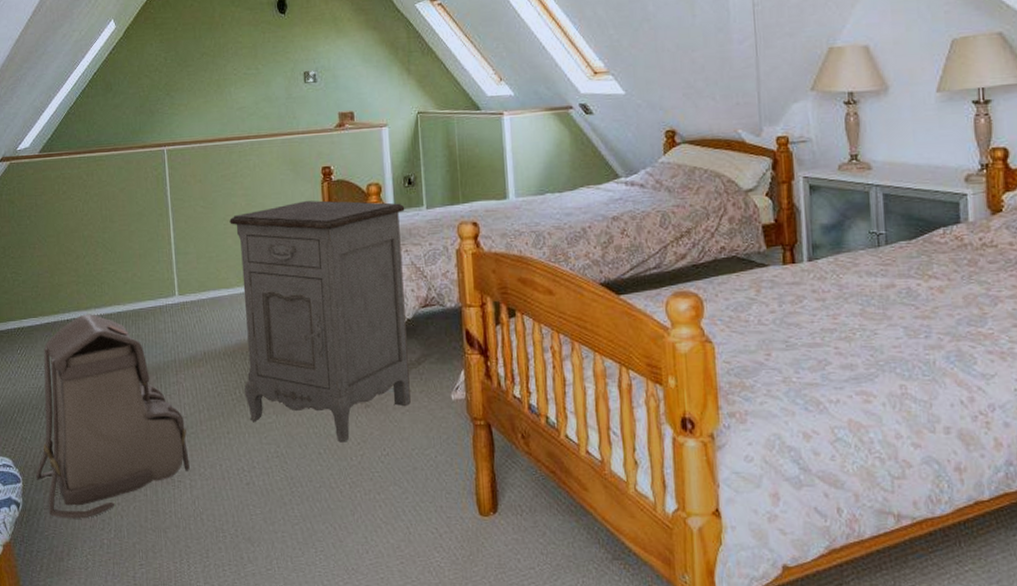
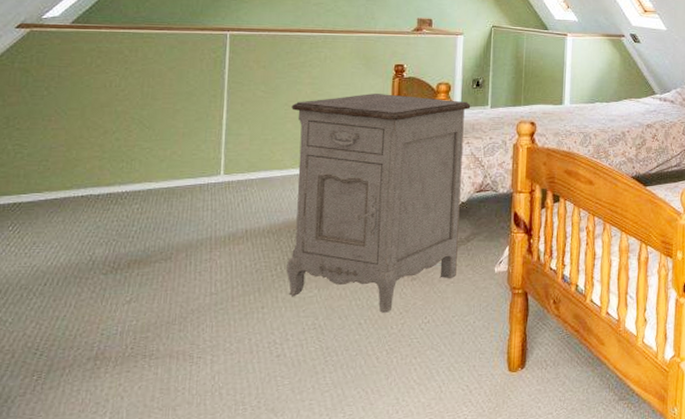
backpack: present [35,314,190,519] -> none [12,190,214,405]

